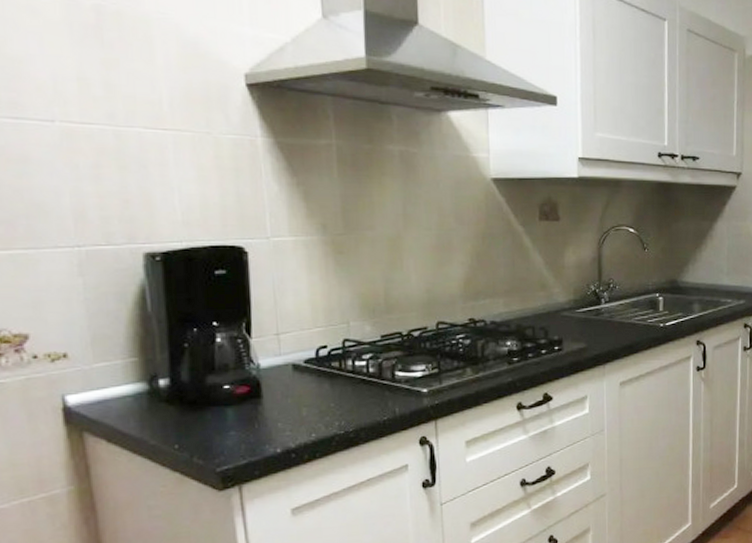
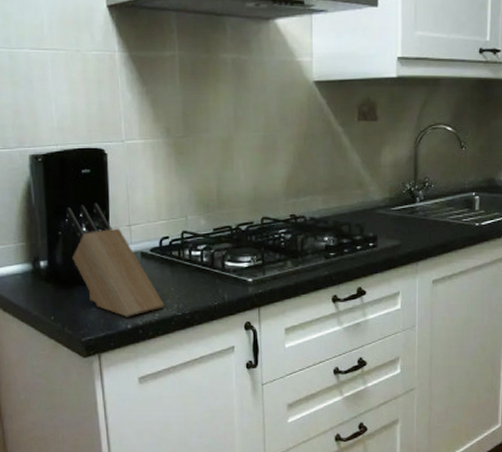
knife block: none [193,308,323,440] -> present [66,202,165,317]

